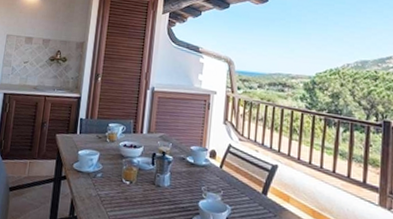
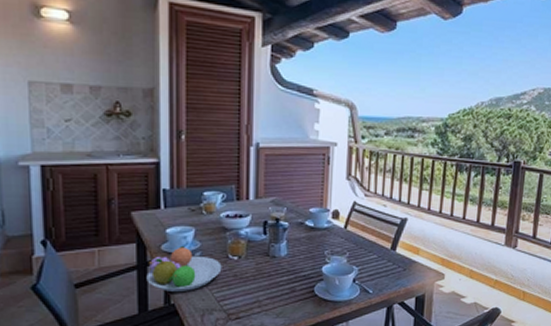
fruit bowl: none [59,166,117,207] -> present [146,246,222,292]

